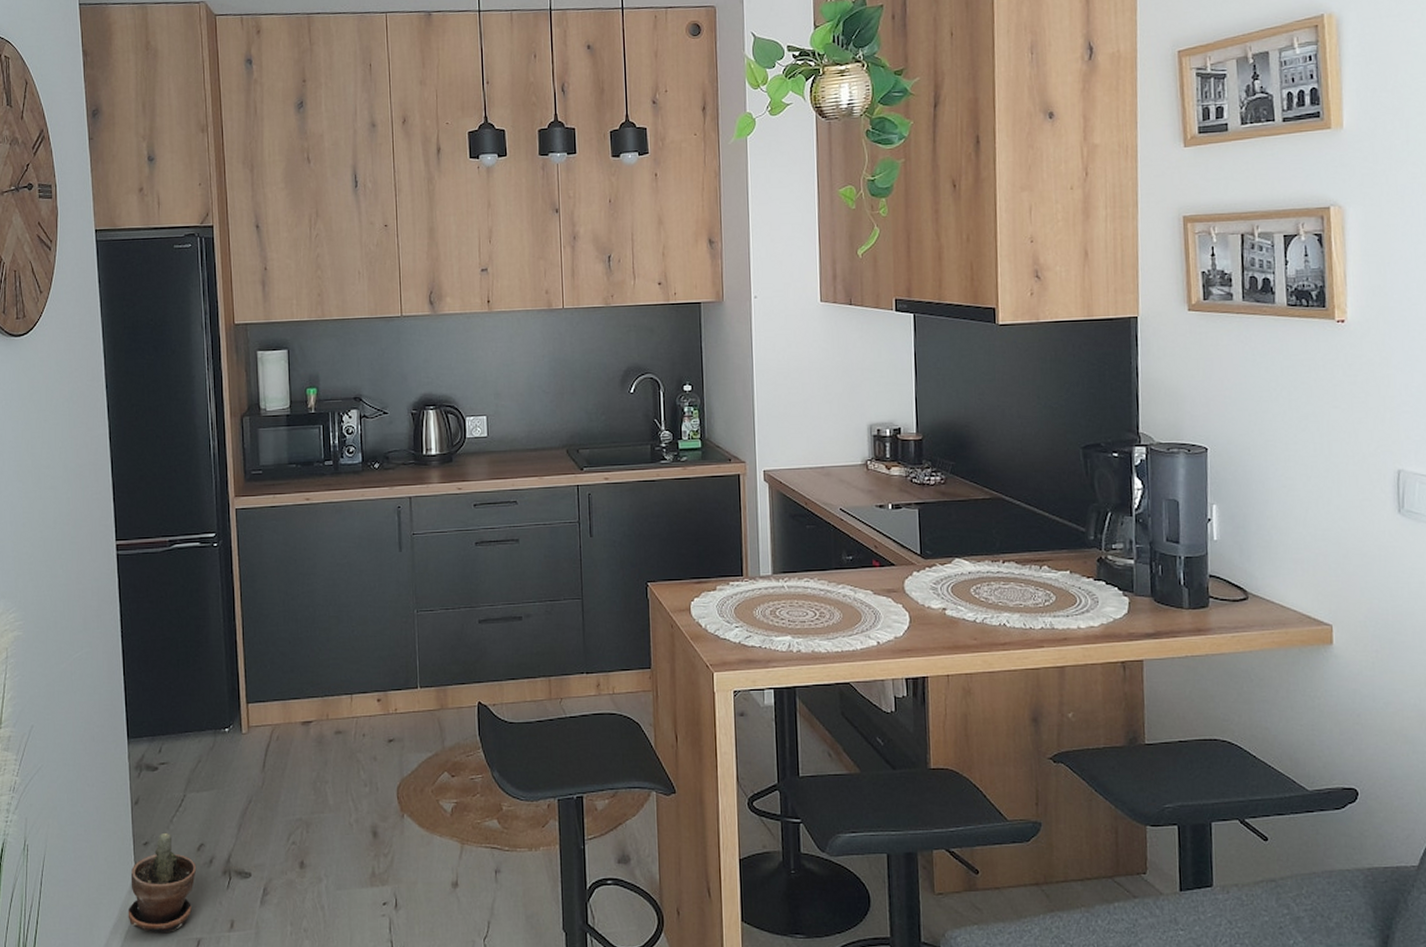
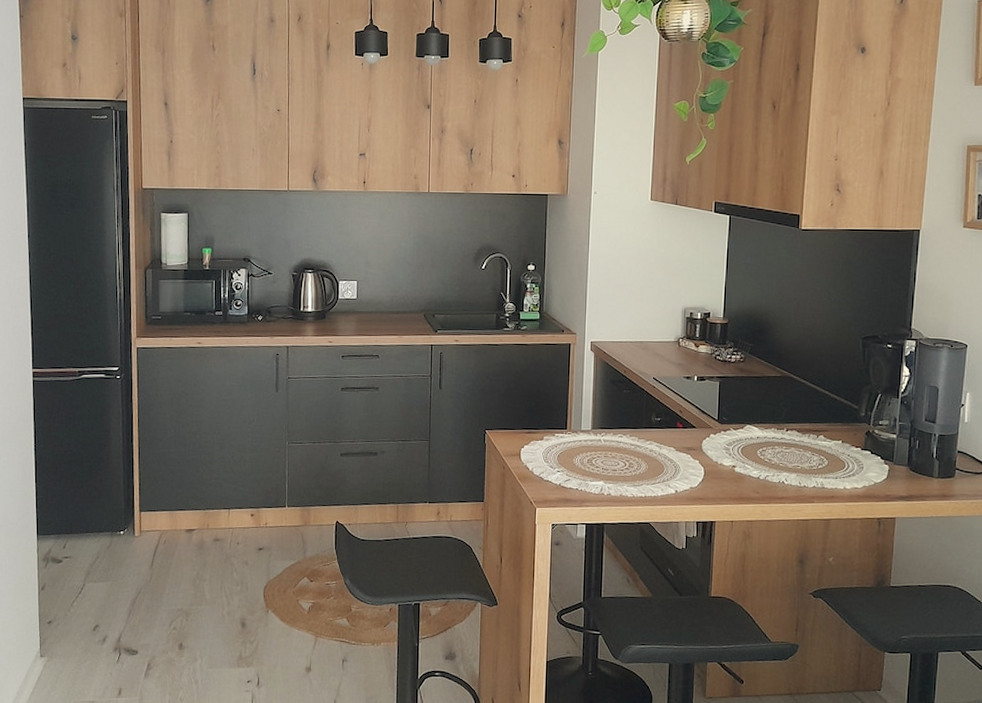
potted plant: present [128,832,197,934] -> none [32,614,92,696]

